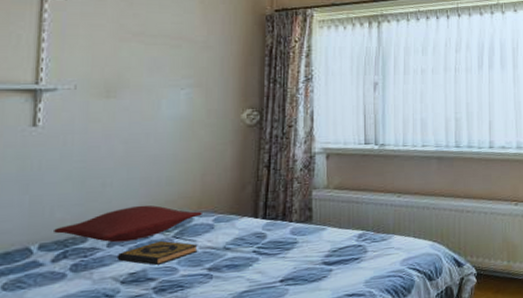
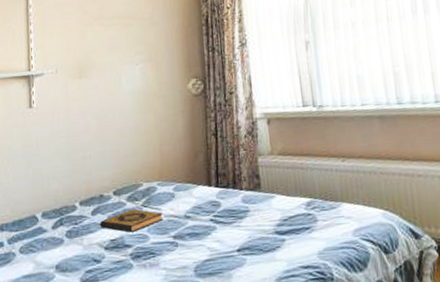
pillow: present [54,205,202,243] -> none [51,175,164,211]

